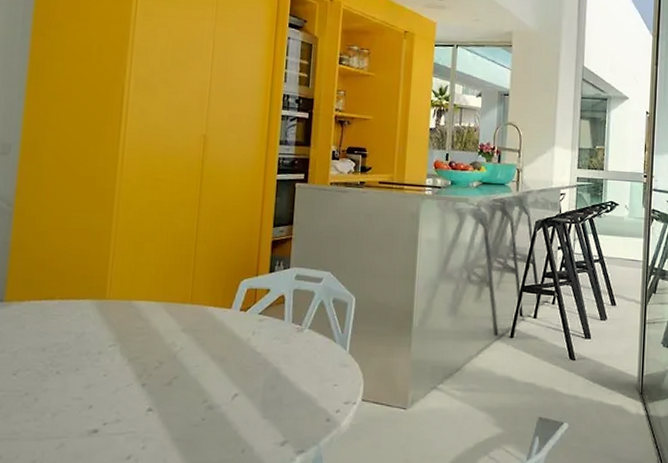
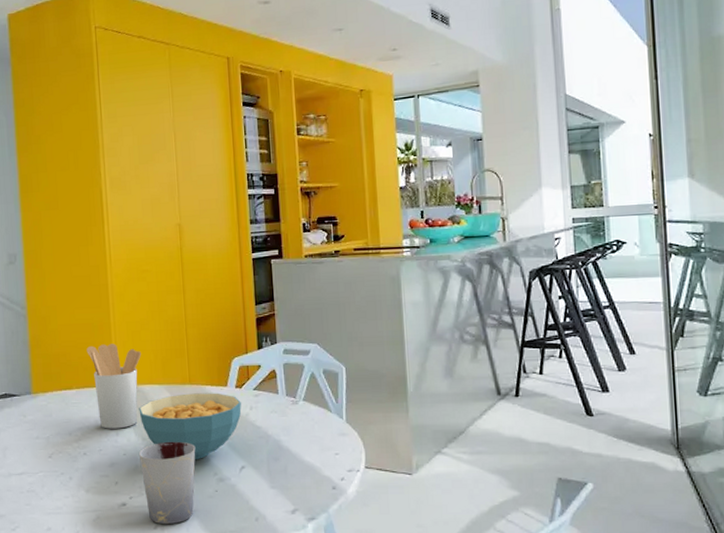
utensil holder: none [78,253,141,347] -> present [86,344,141,429]
cup: none [121,363,187,454] -> present [138,441,196,524]
cereal bowl: none [129,313,244,384] -> present [139,393,242,459]

